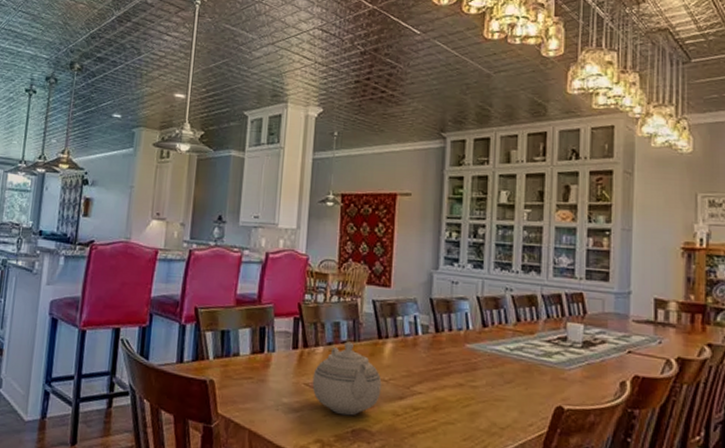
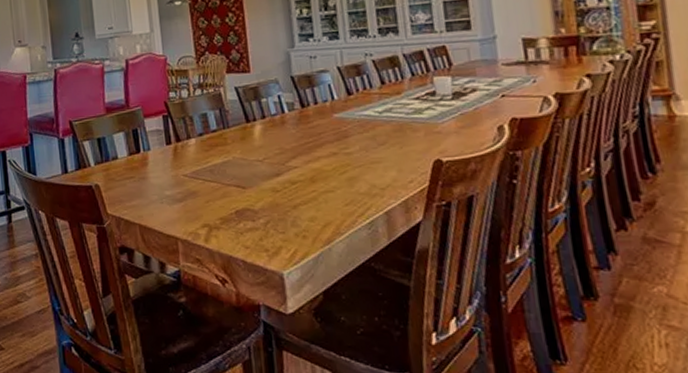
teapot: present [312,341,382,416] -> none [189,129,258,199]

